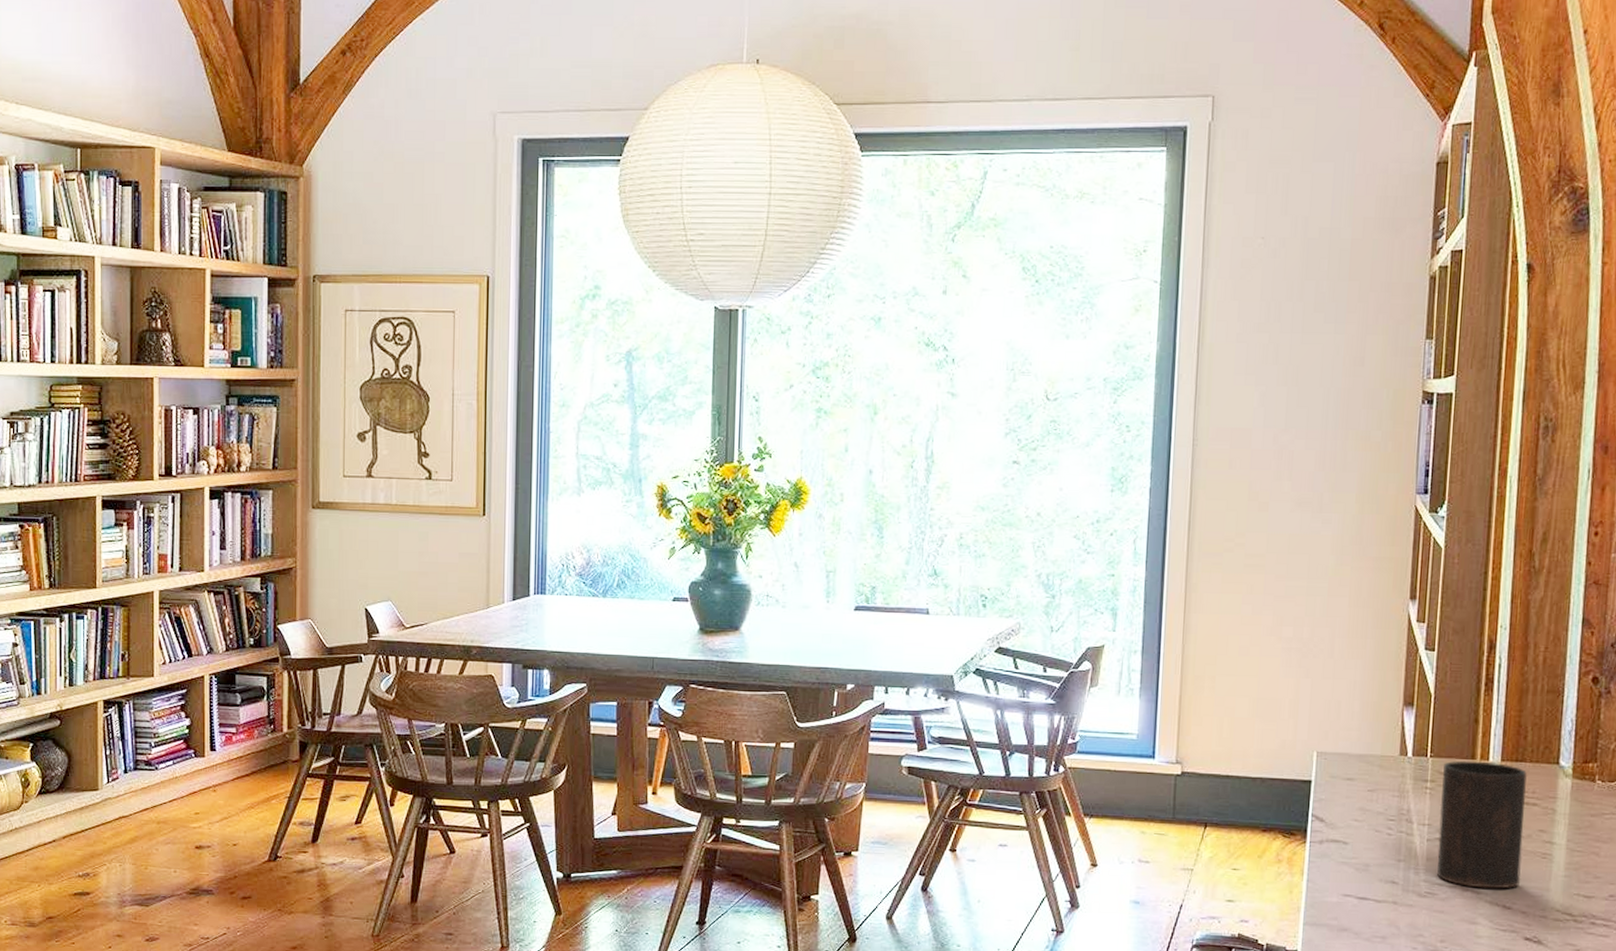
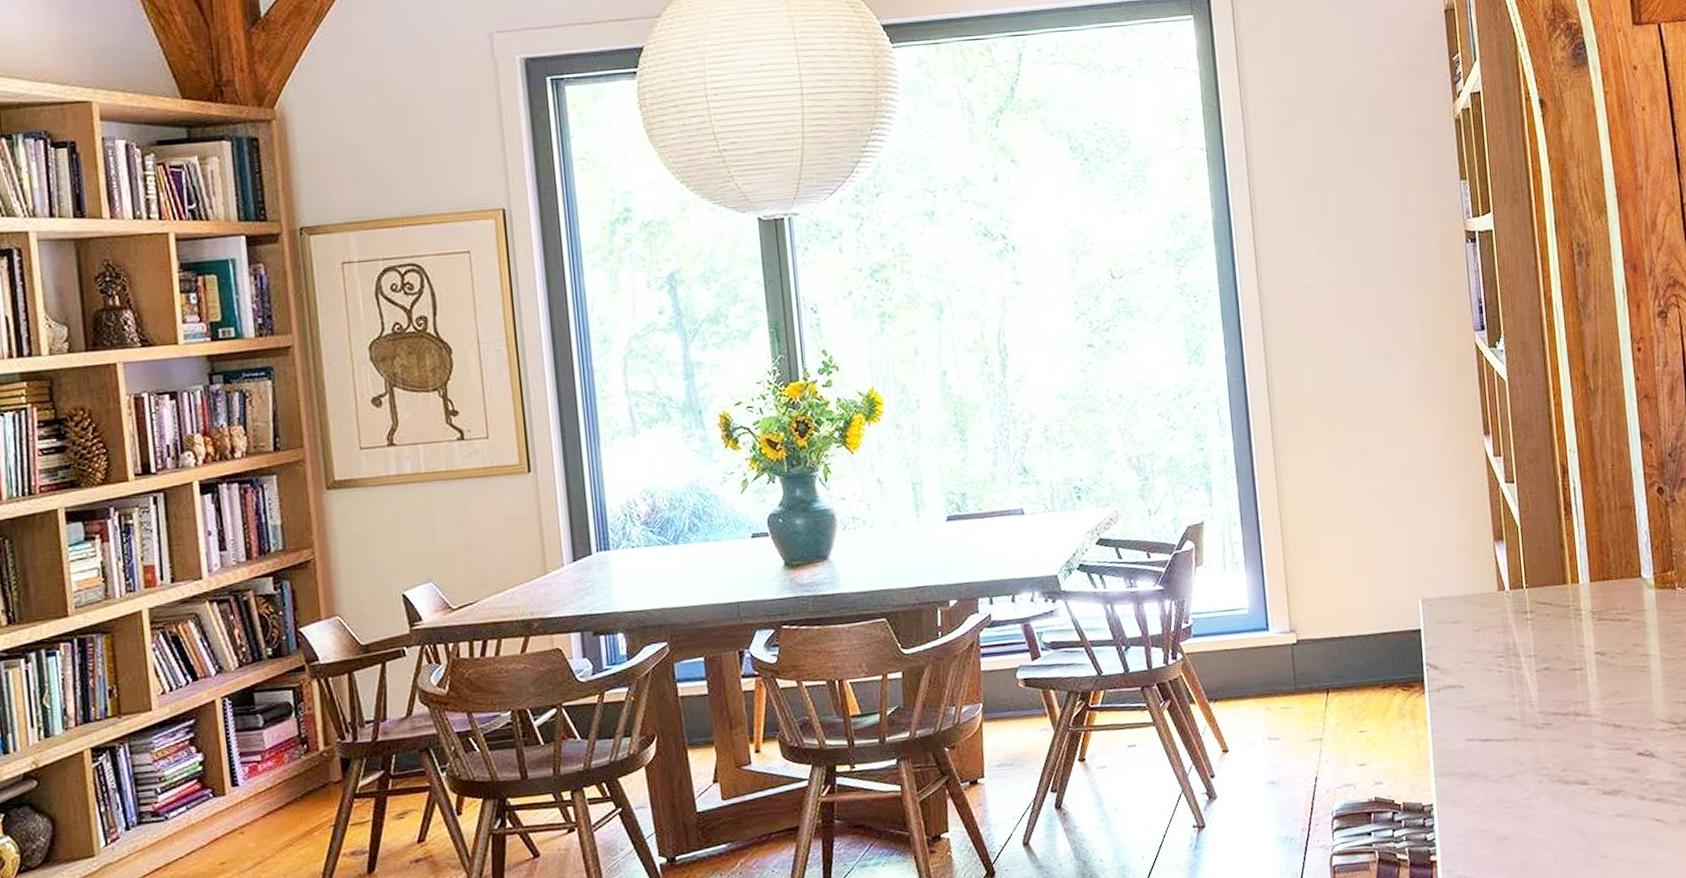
cup: present [1436,761,1528,889] -> none [1539,584,1626,712]

